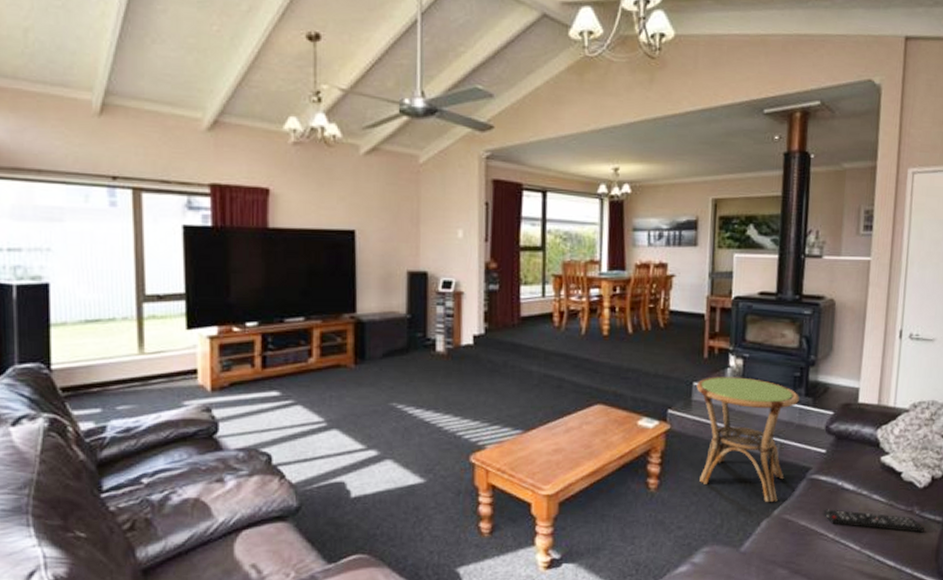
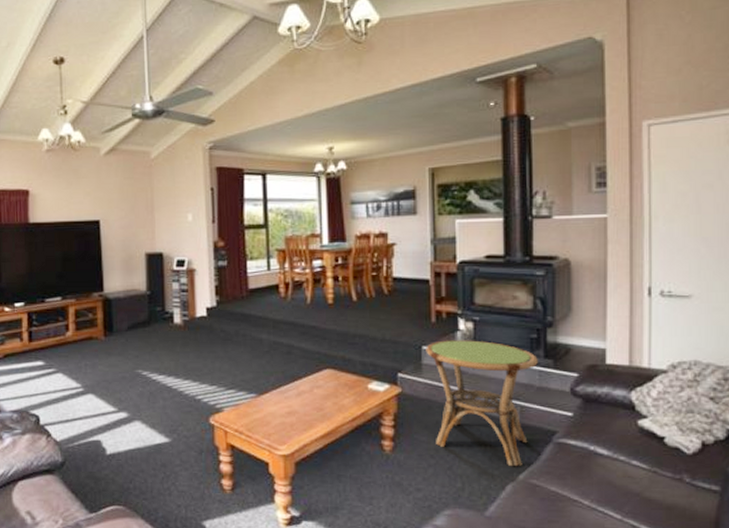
remote control: present [823,509,924,533] -> none [575,474,698,503]

